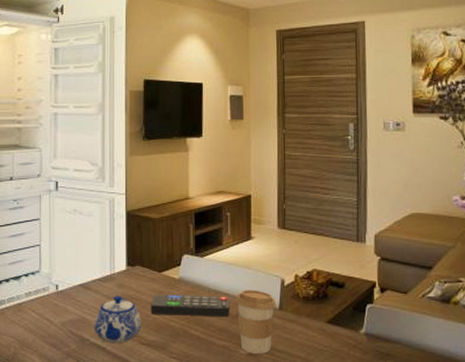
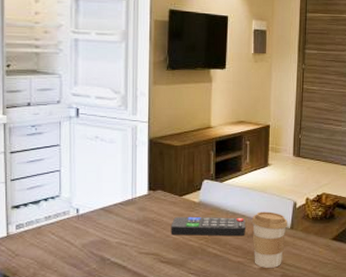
teapot: present [93,296,142,343] -> none [114,219,162,261]

